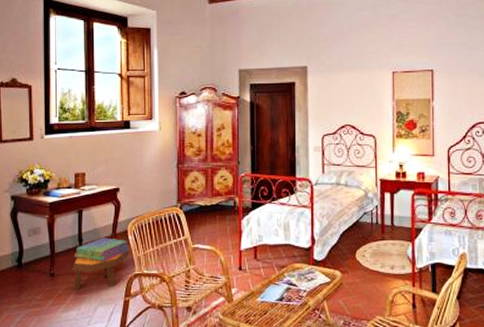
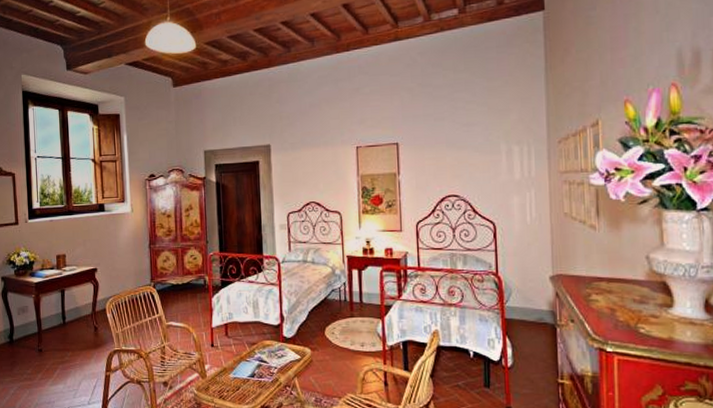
footstool: present [72,250,130,290] -> none [57,327,109,365]
stack of books: present [74,238,130,262] -> none [59,315,109,339]

